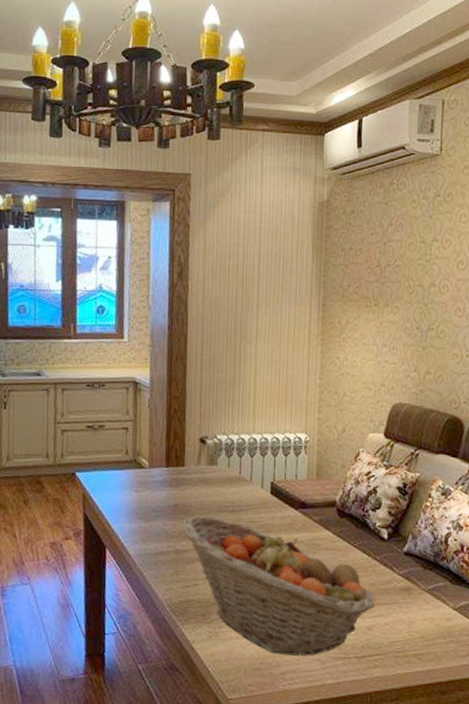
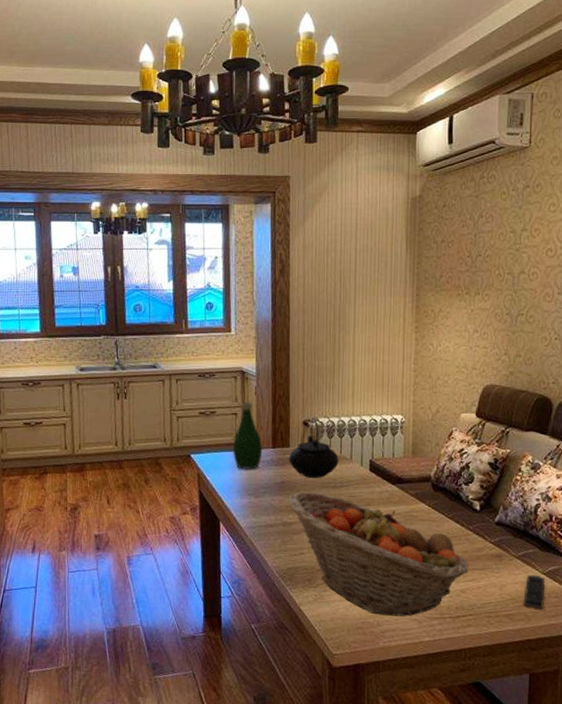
bottle: none [122,415,156,490] -> present [233,401,263,469]
teapot: none [183,433,238,502] -> present [288,417,339,479]
remote control: none [433,609,457,649] -> present [523,574,546,609]

